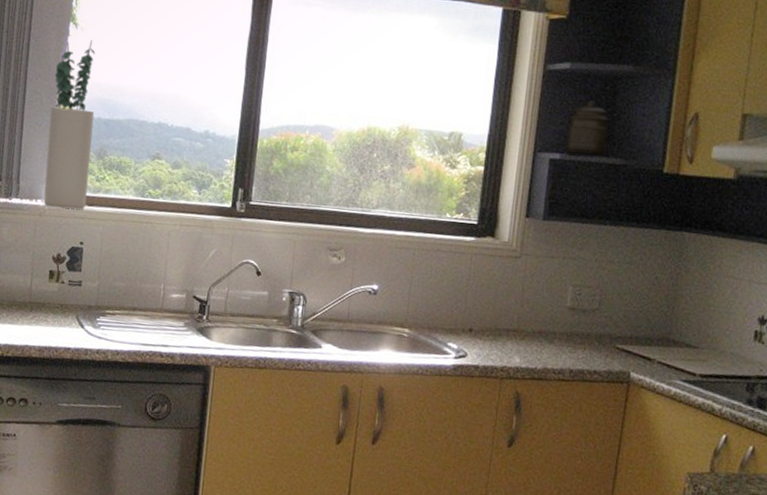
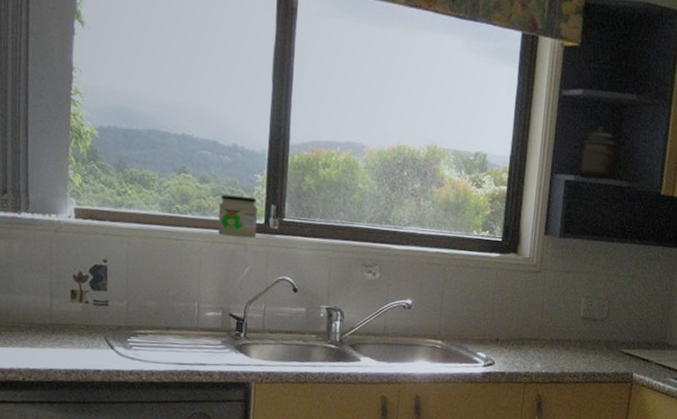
vase: present [43,40,96,211] -> none [58,41,110,226]
jar: none [186,179,225,222] -> present [218,194,257,239]

